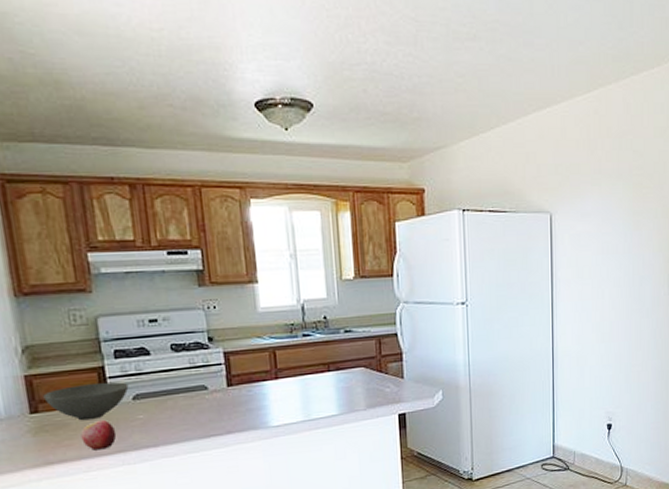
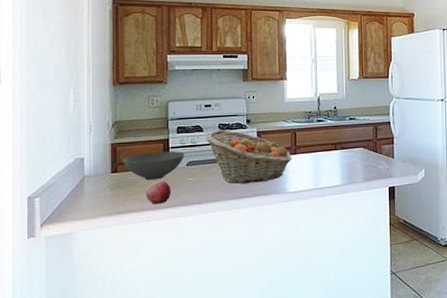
fruit basket: none [154,351,273,420] -> present [205,130,292,184]

